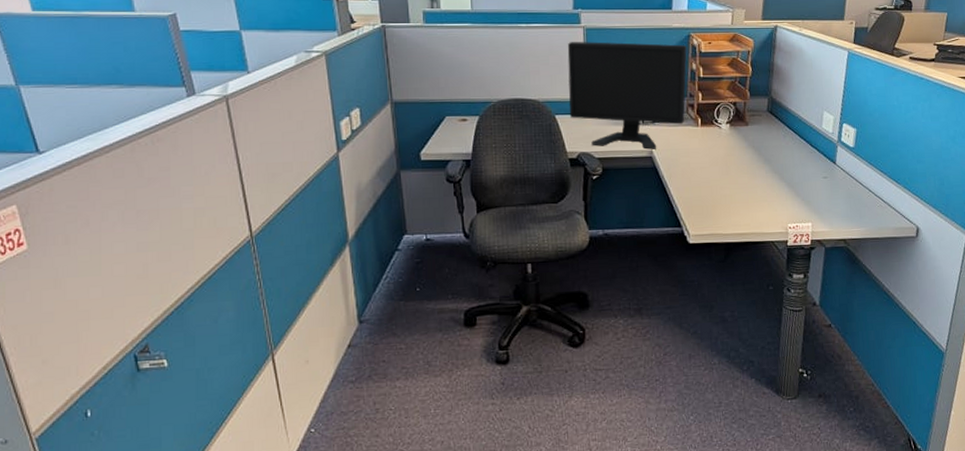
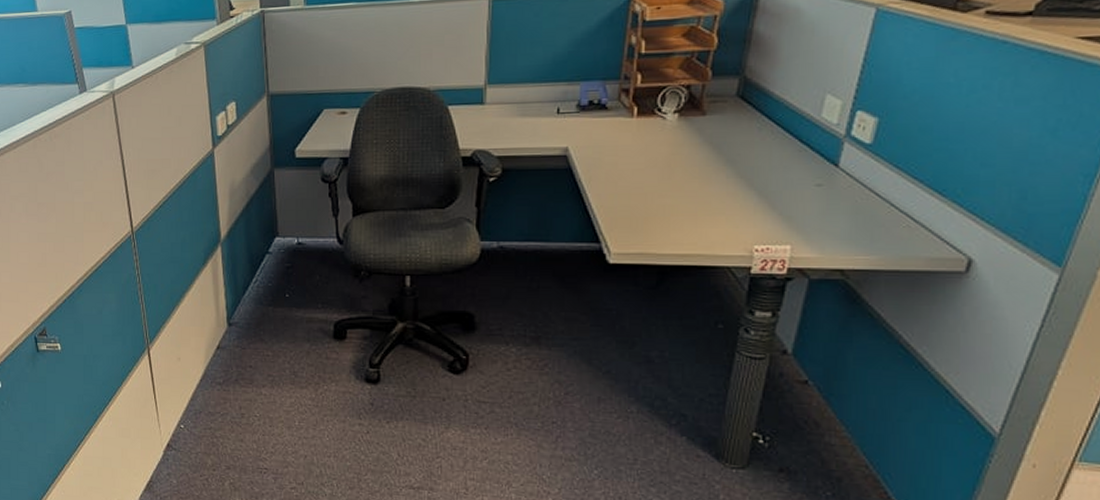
computer monitor: present [567,42,687,150] -> none [465,12,625,146]

